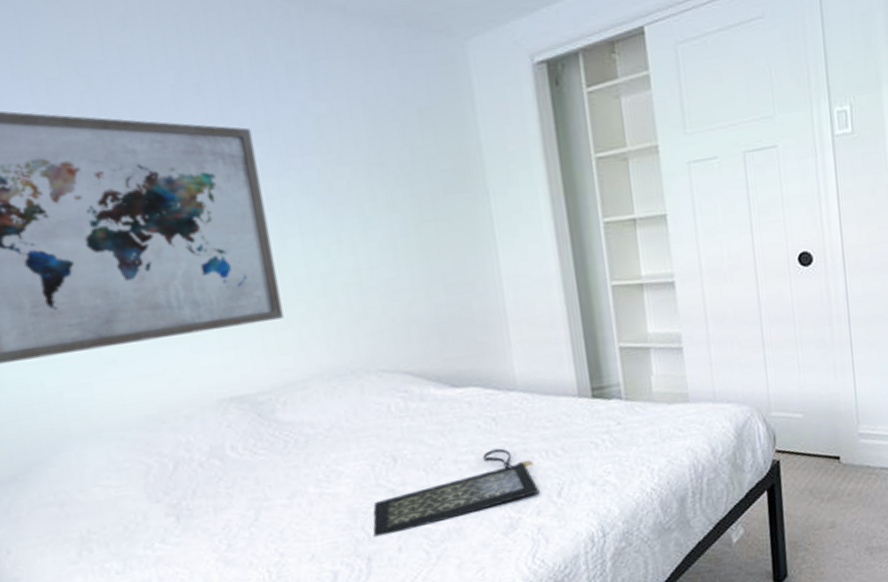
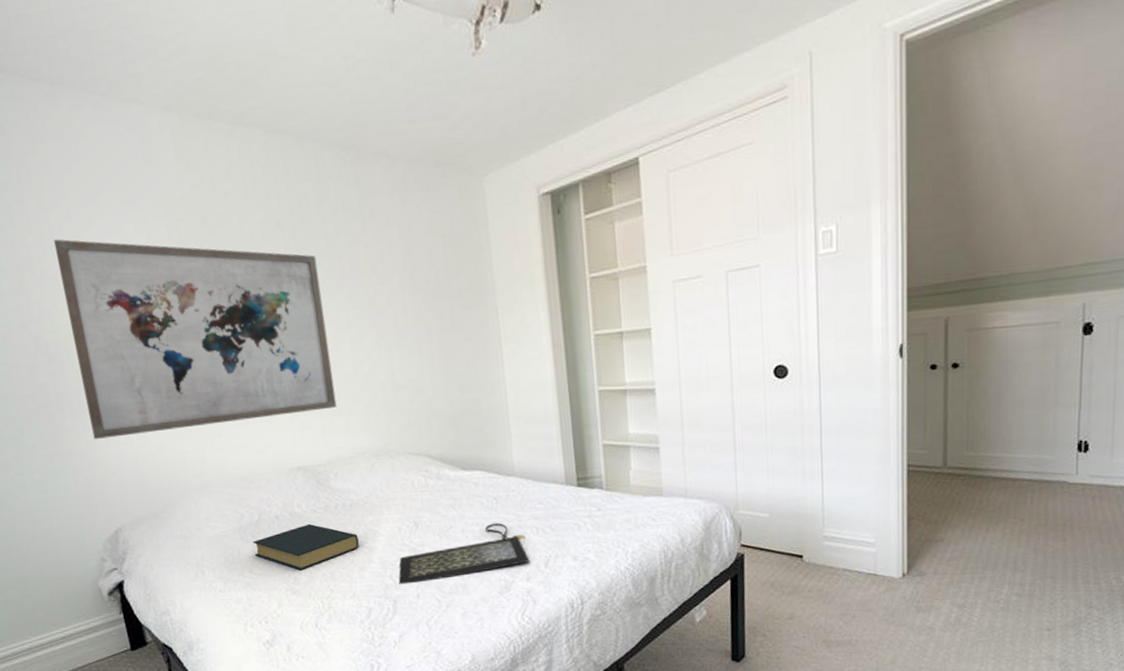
hardback book: none [165,469,319,533] -> present [252,523,359,571]

